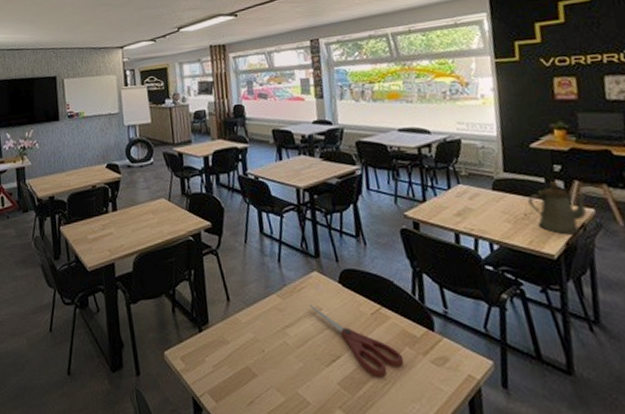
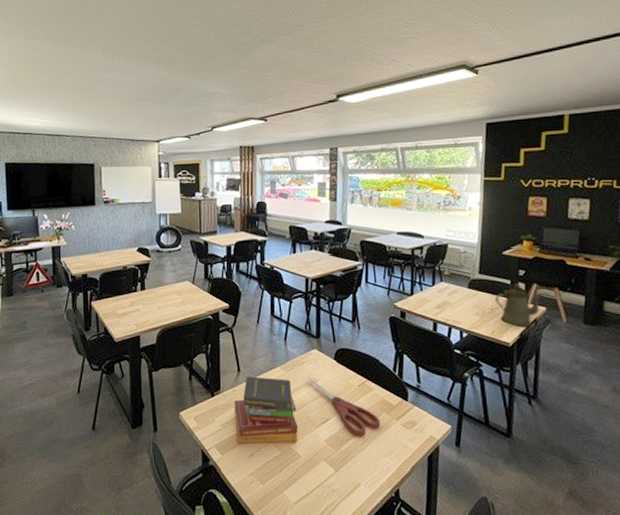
books: none [225,306,306,389] -> present [234,376,298,444]

